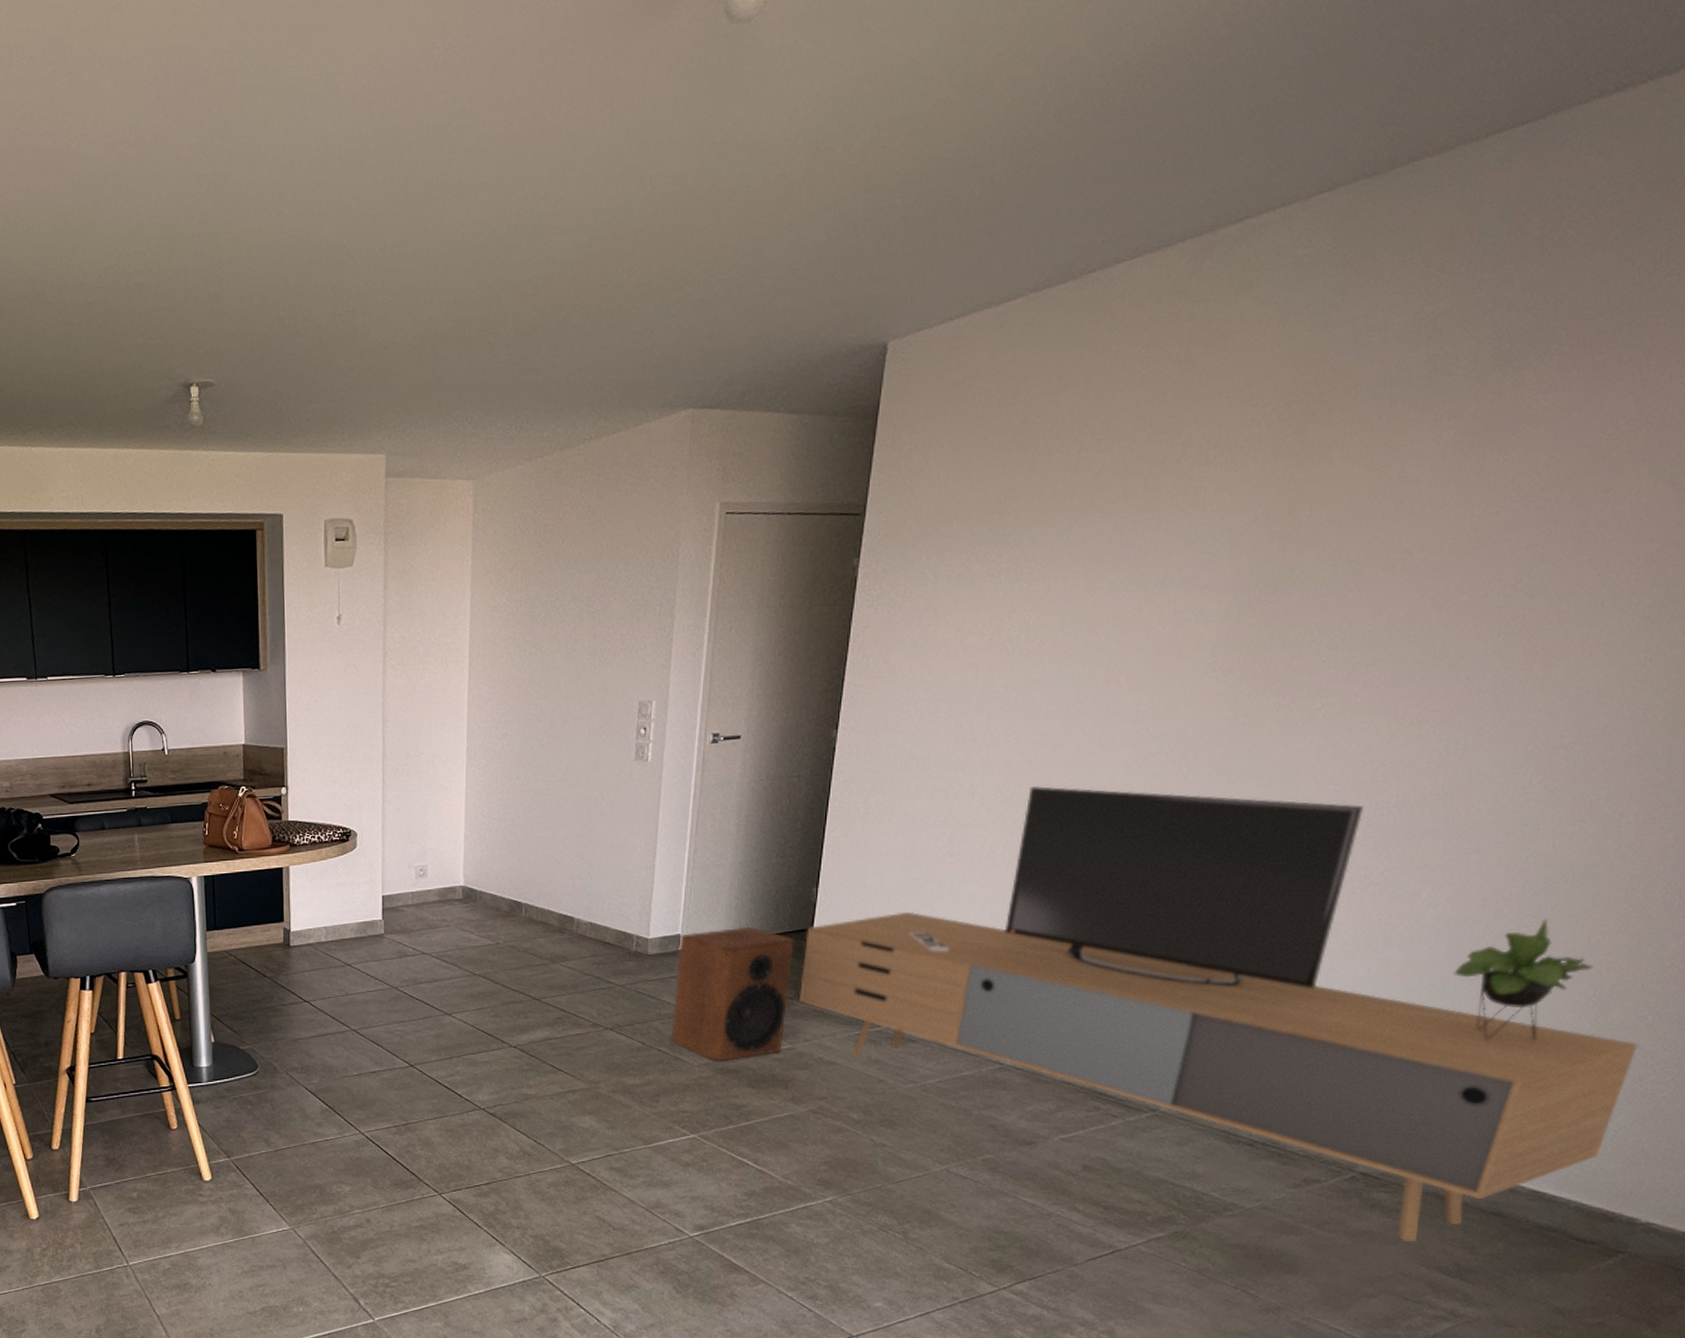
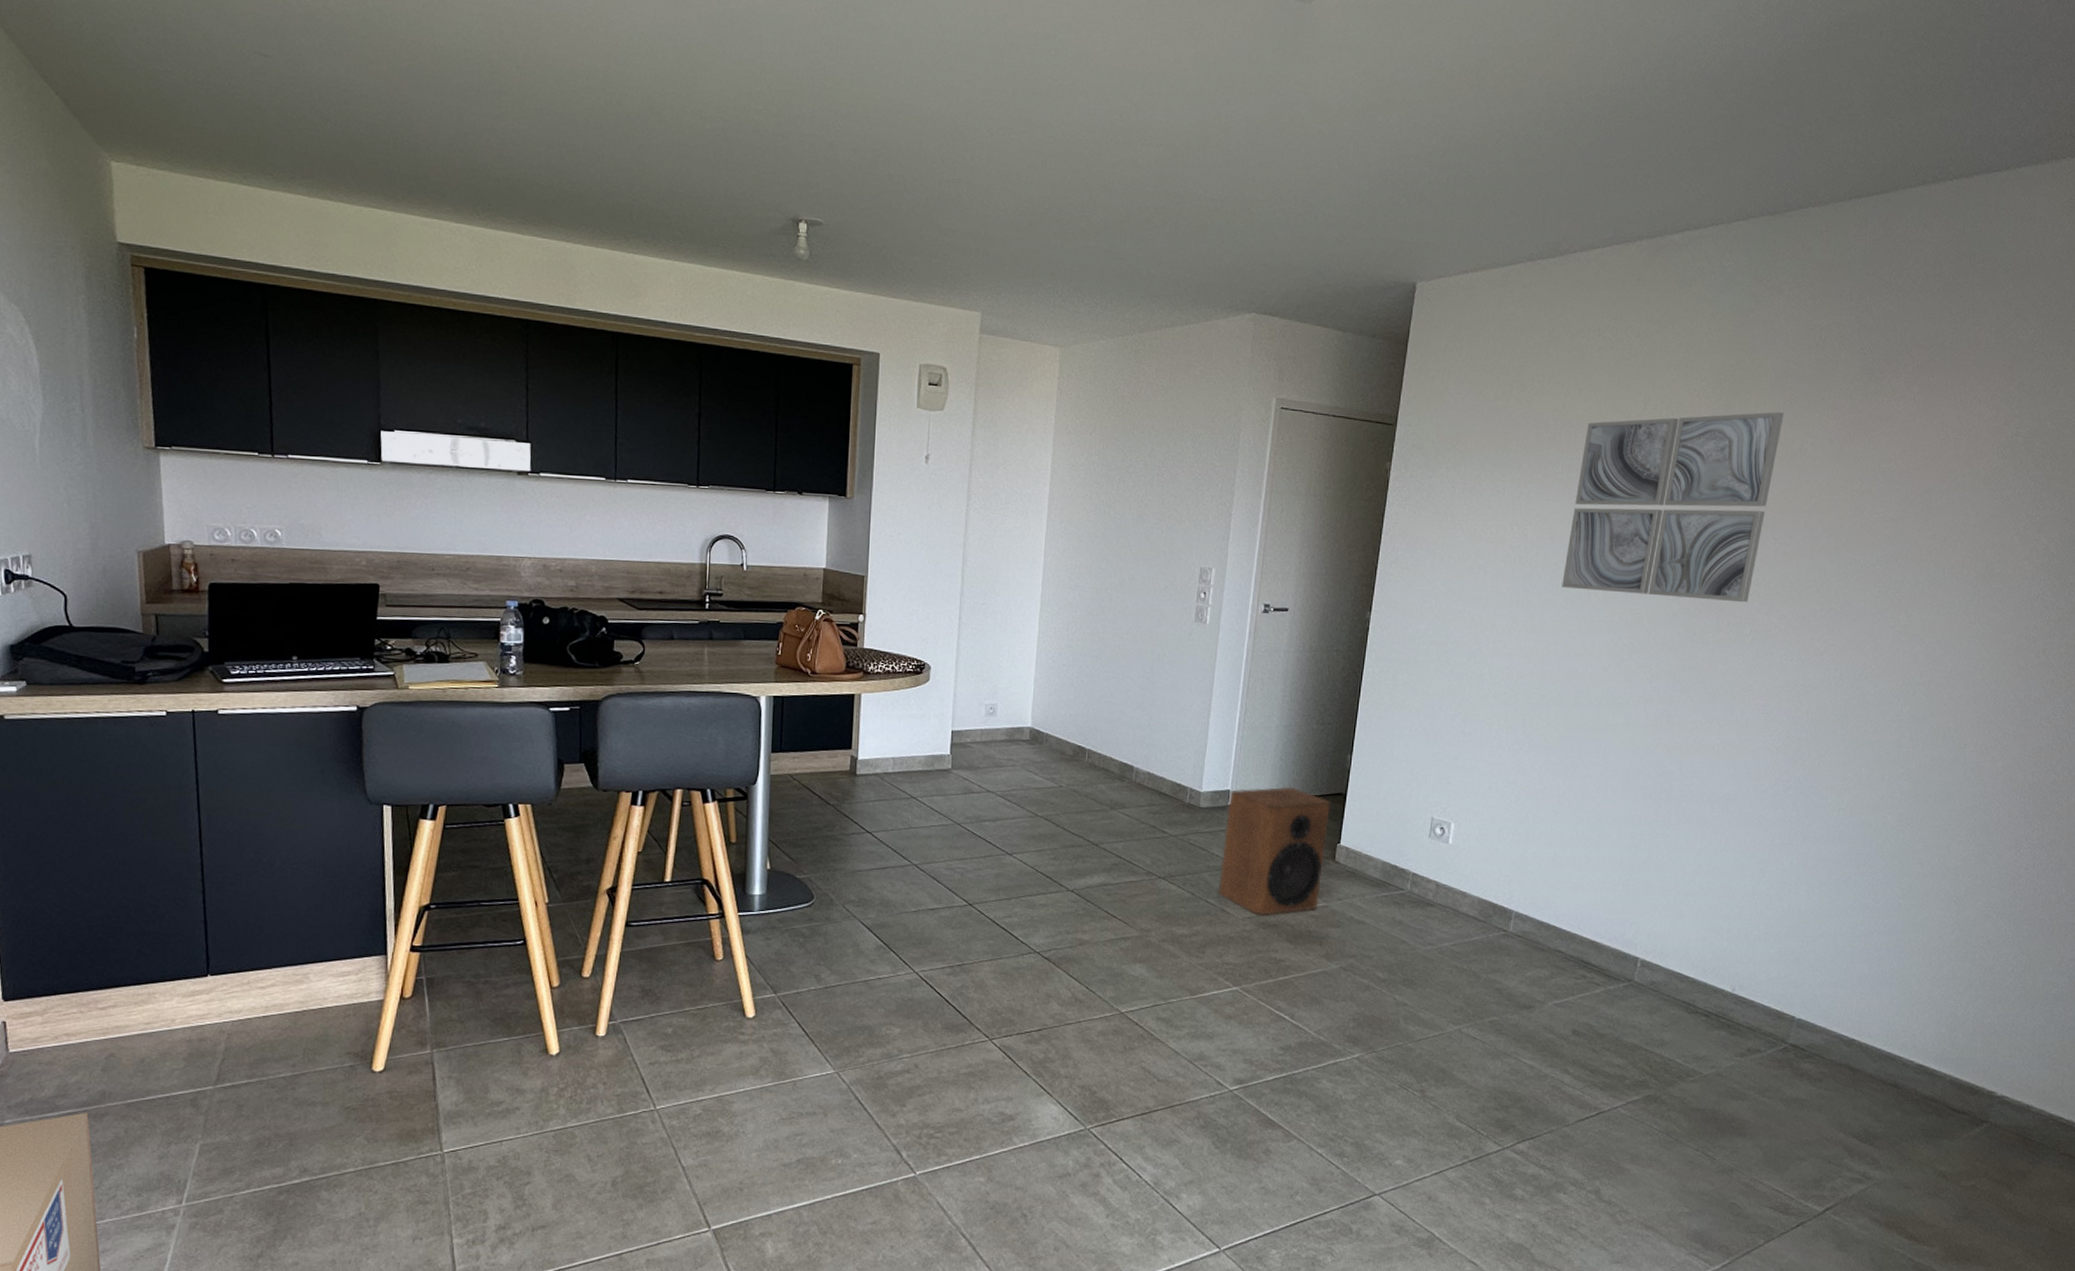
media console: present [799,785,1639,1243] -> none [1334,678,1988,1110]
wall art: none [1073,431,1378,679] -> present [1562,412,1784,603]

